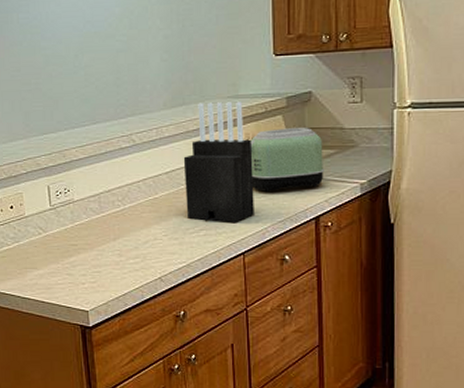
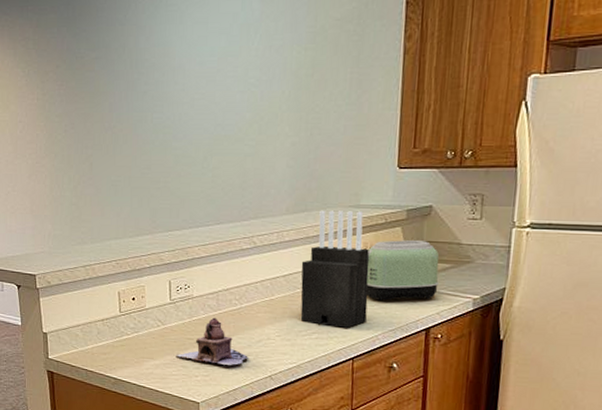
teapot: none [60,221,136,269] -> present [176,317,248,365]

